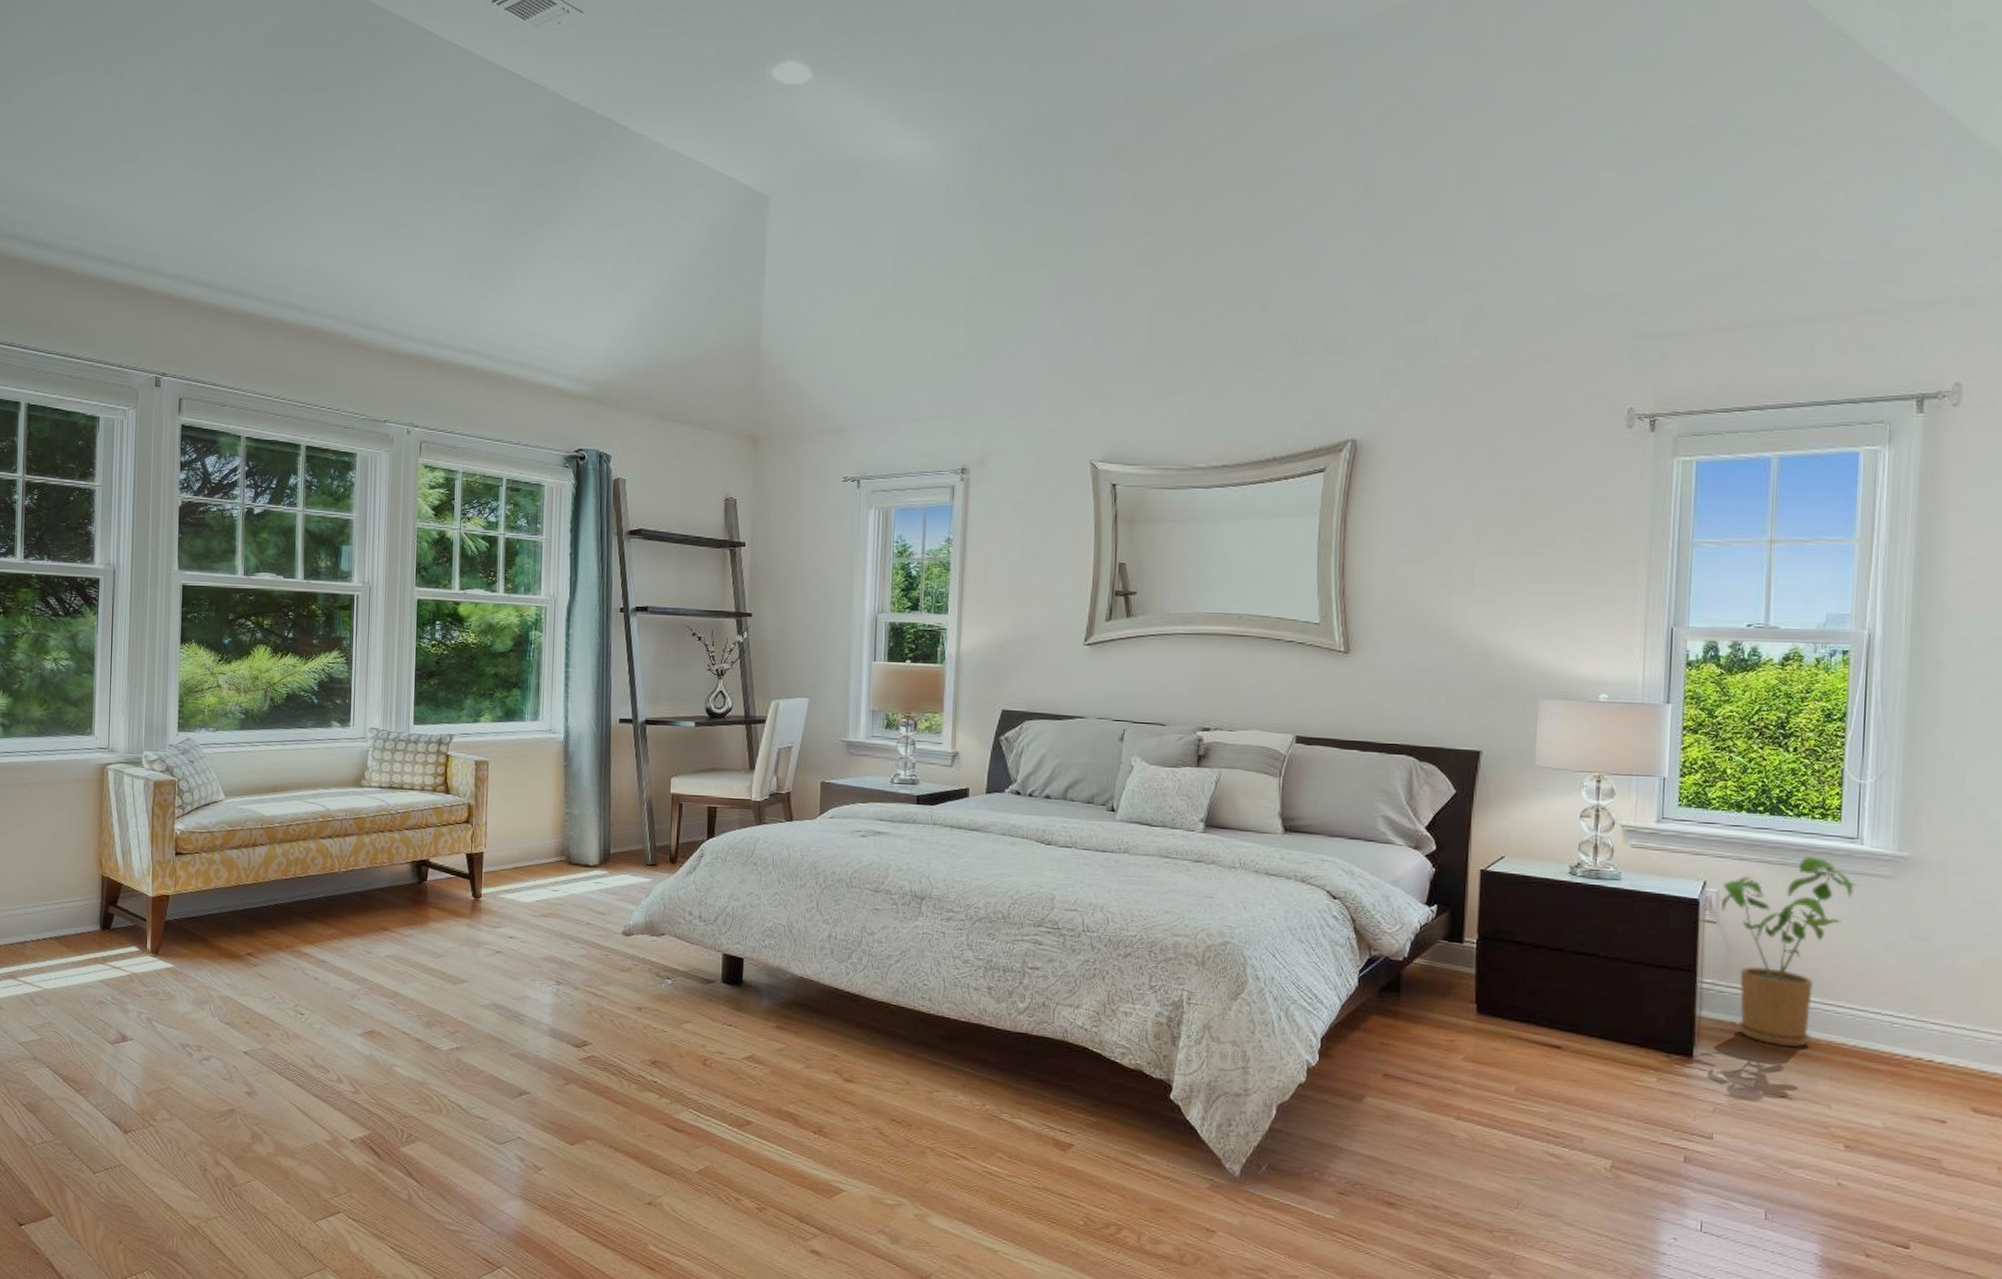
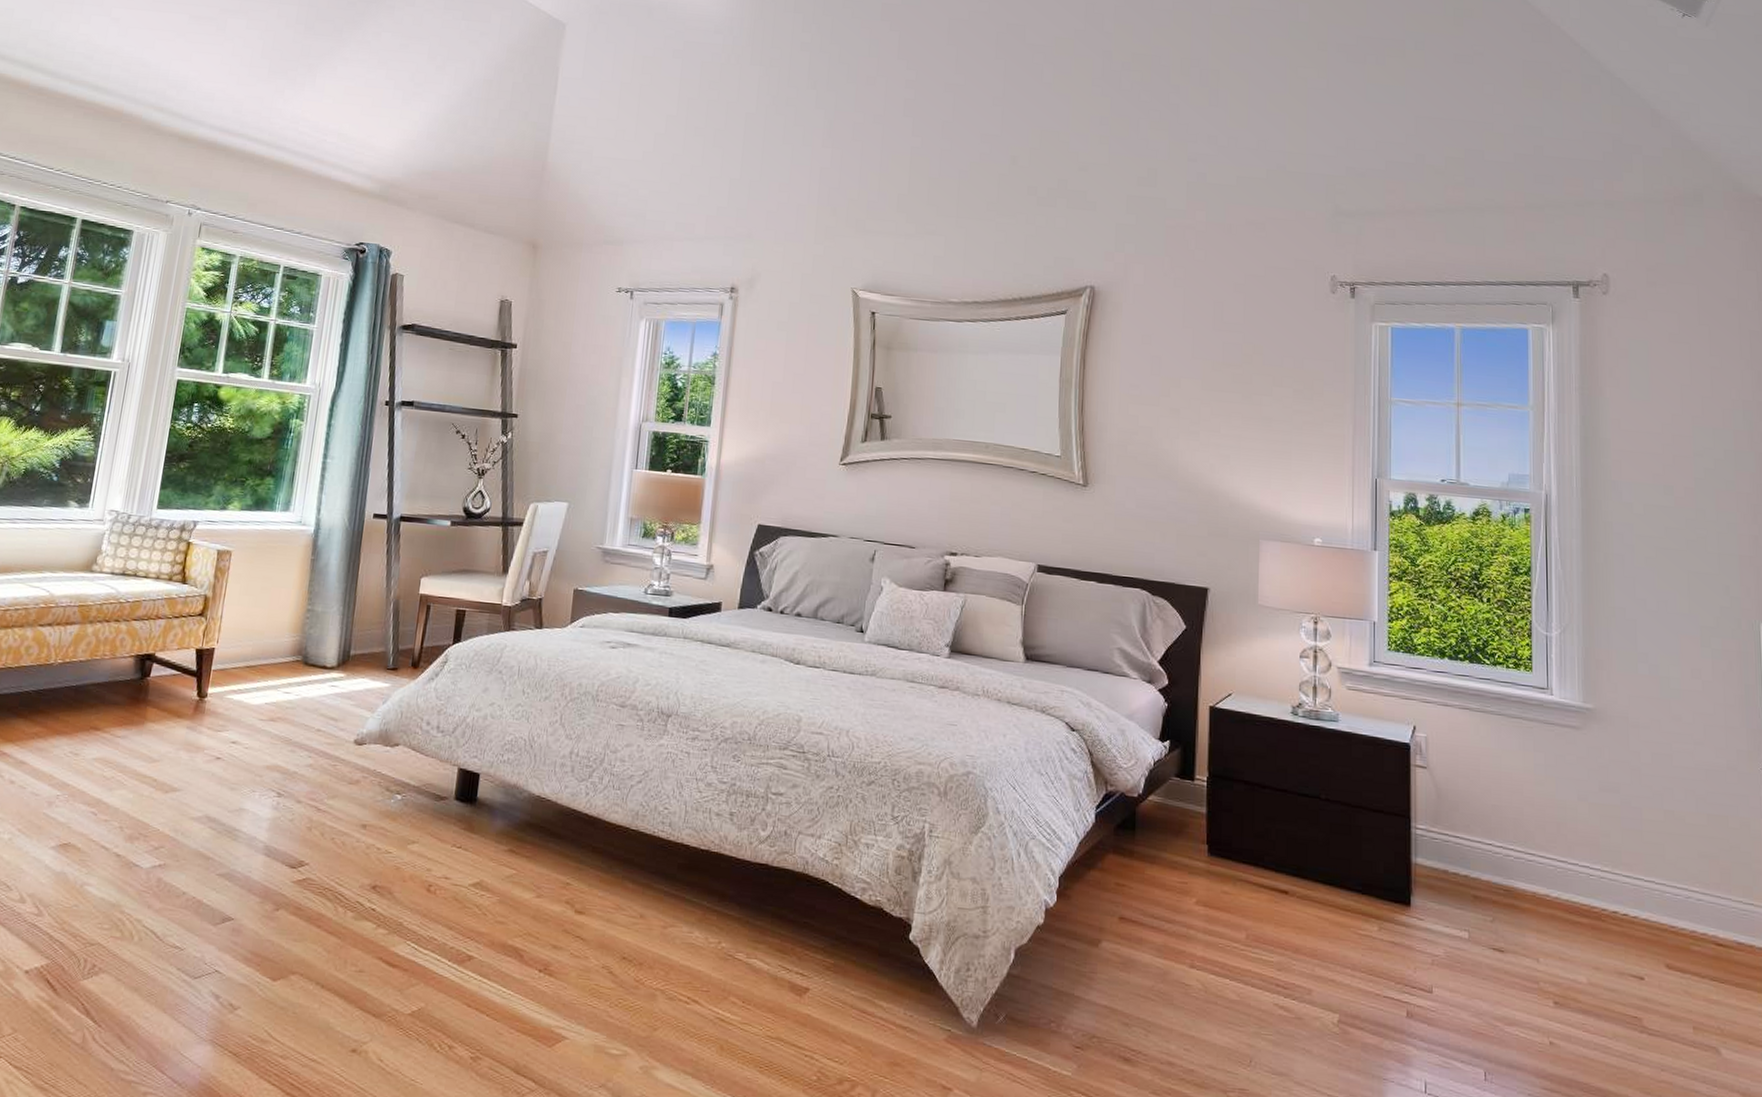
house plant: present [1722,856,1858,1047] -> none [1431,705,1551,897]

